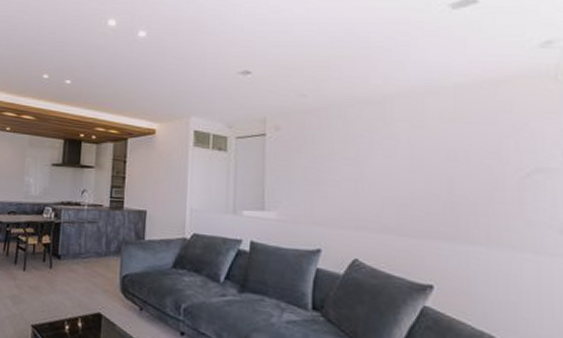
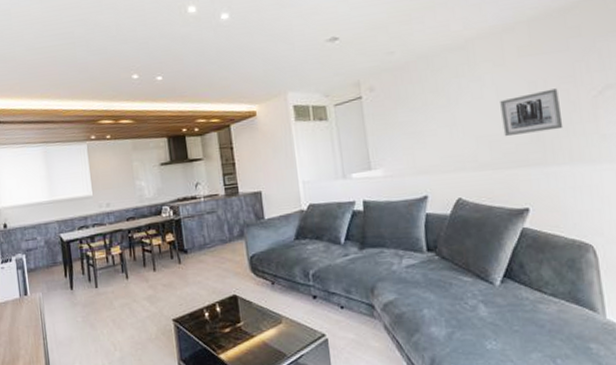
wall art: none [414,161,483,206] -> present [500,88,564,137]

